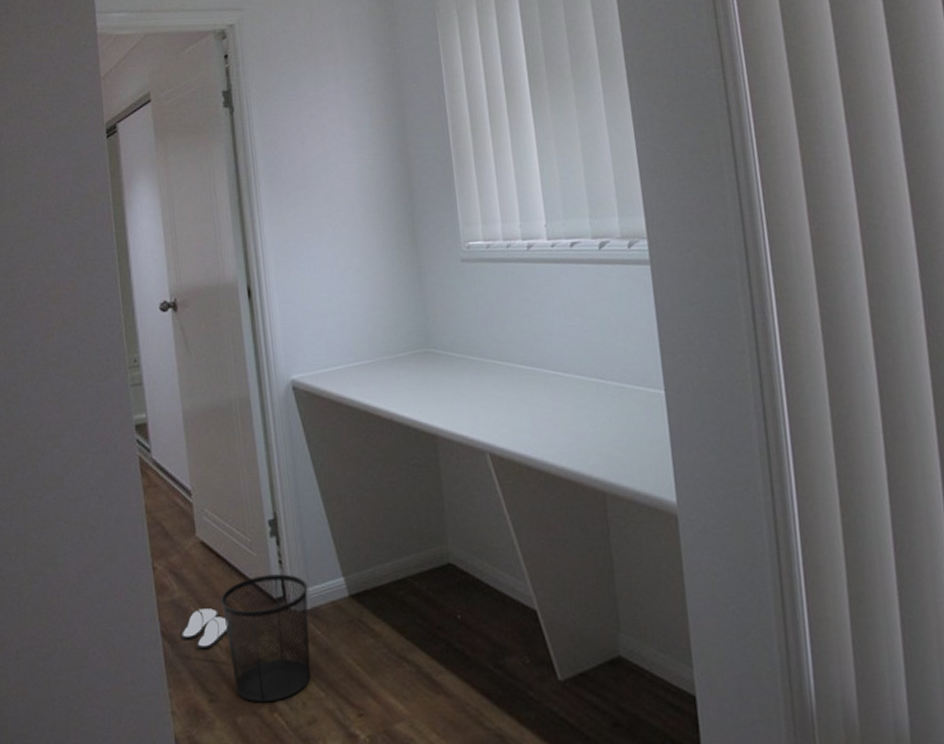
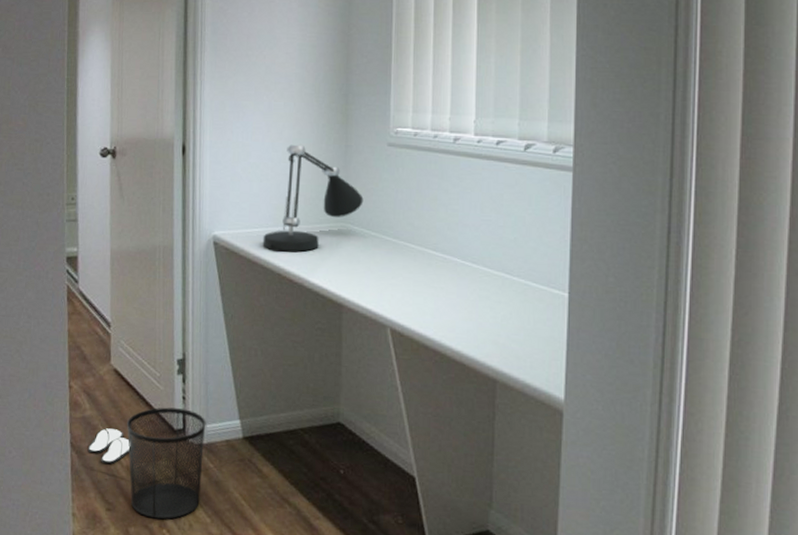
desk lamp: none [344,272,444,388] -> present [262,144,364,252]

